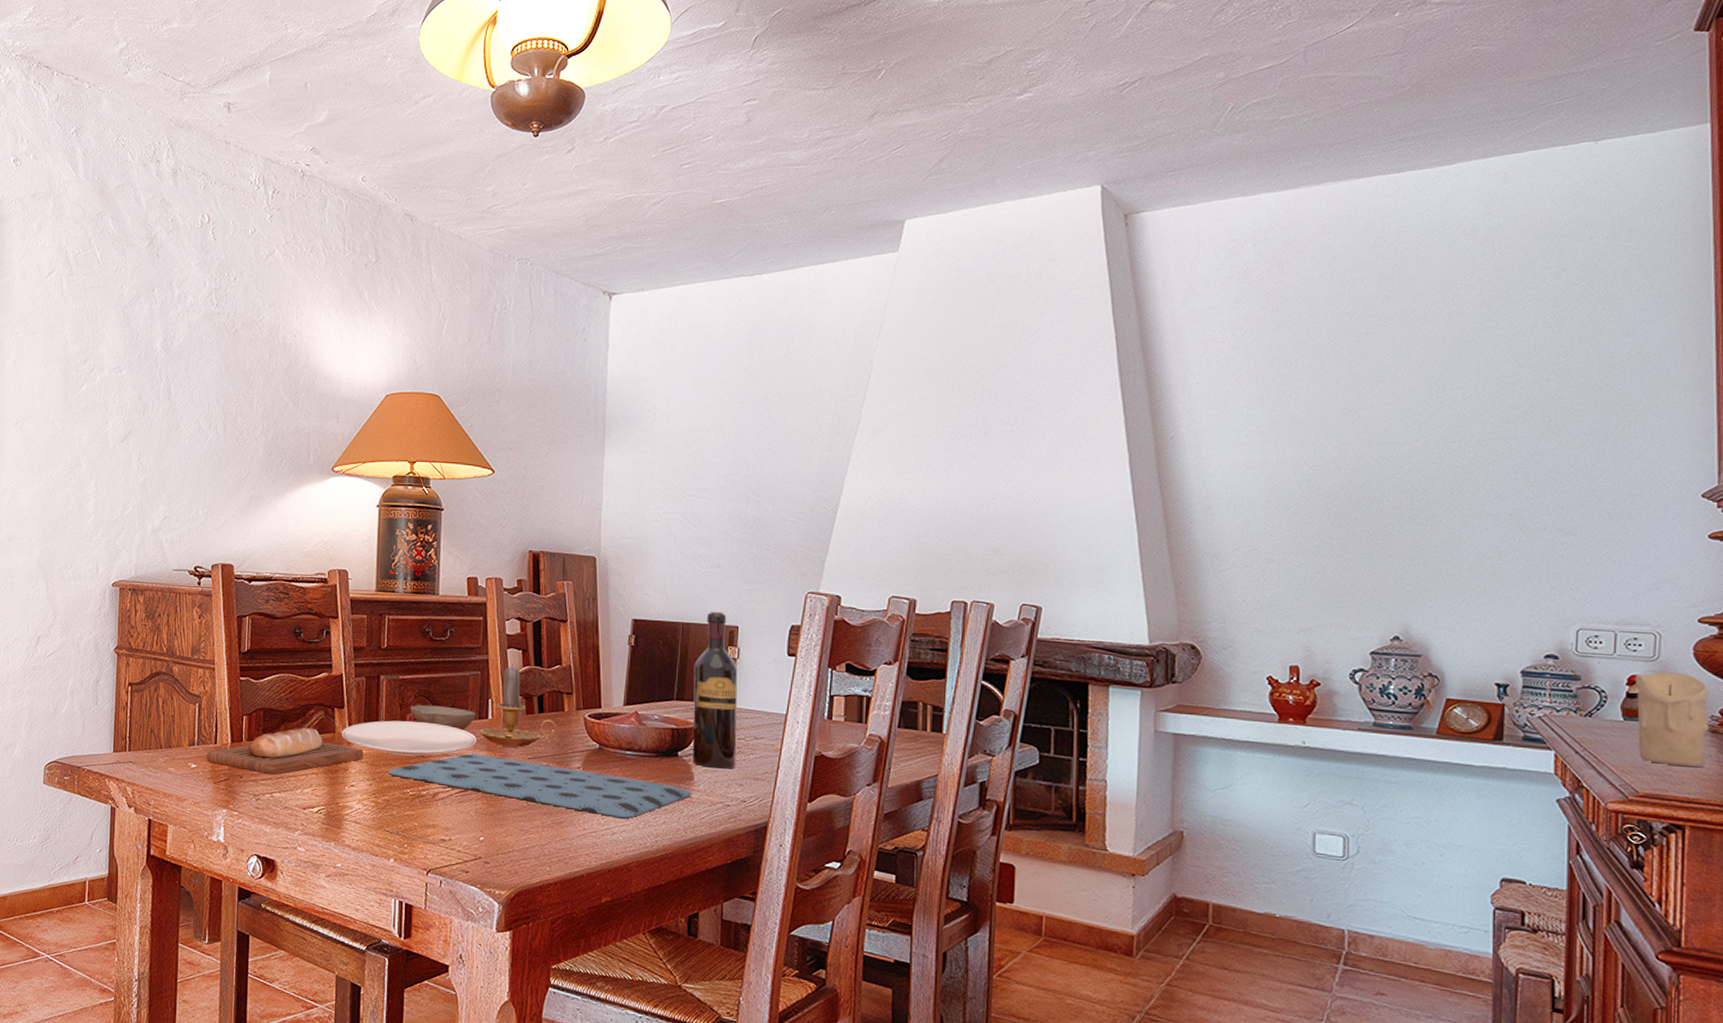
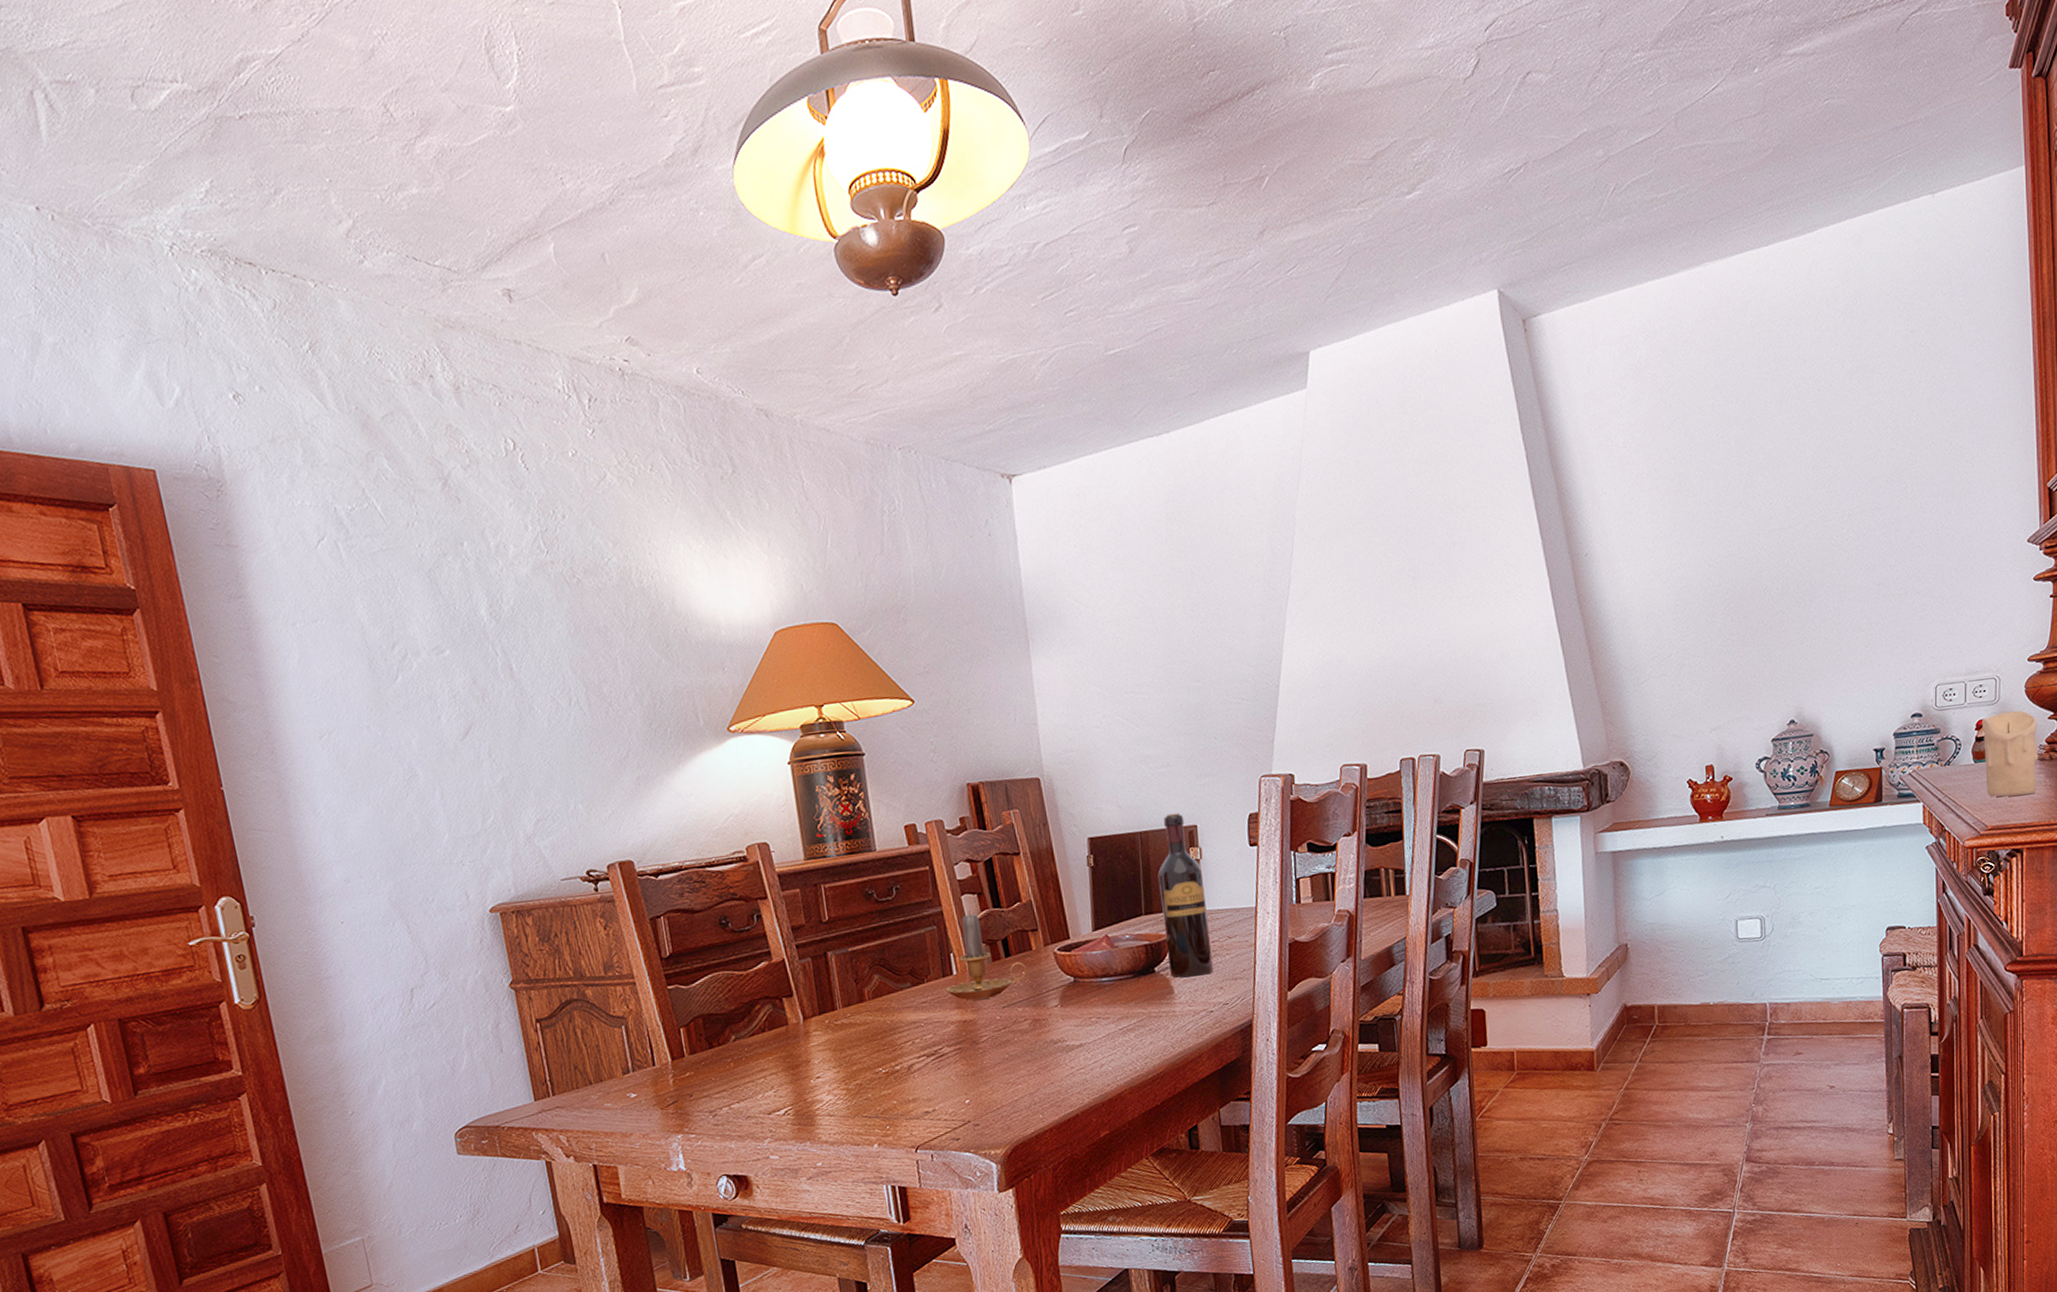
bread loaf: present [206,727,364,775] -> none [645,1025,825,1088]
plate: present [341,720,477,756] -> none [795,990,945,1035]
placemat: present [388,753,691,818] -> none [855,1003,1174,1058]
bowl: present [410,704,475,731] -> none [867,969,939,995]

